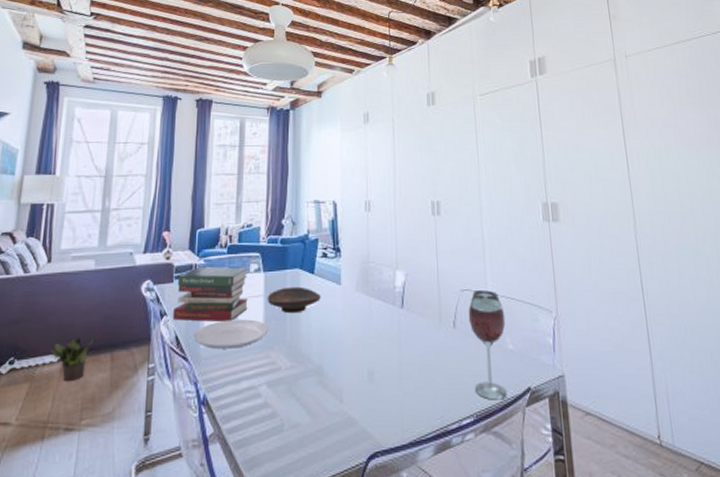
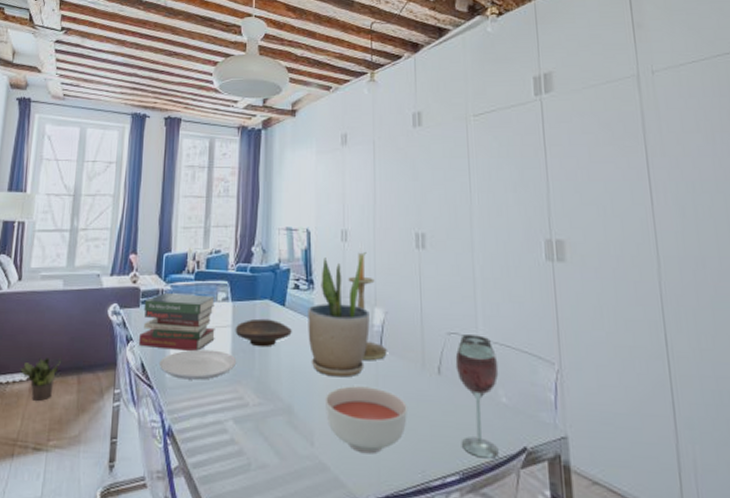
potted plant: none [335,220,392,337] -> present [308,252,370,378]
bowl: none [352,343,427,406] -> present [324,386,407,454]
candlestick: none [372,210,408,319] -> present [348,240,387,360]

